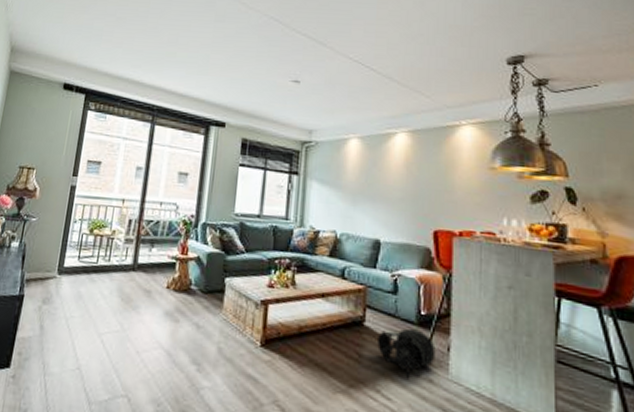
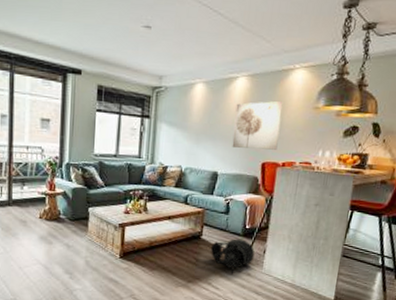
wall art: none [395,159,452,216] -> present [232,100,283,150]

